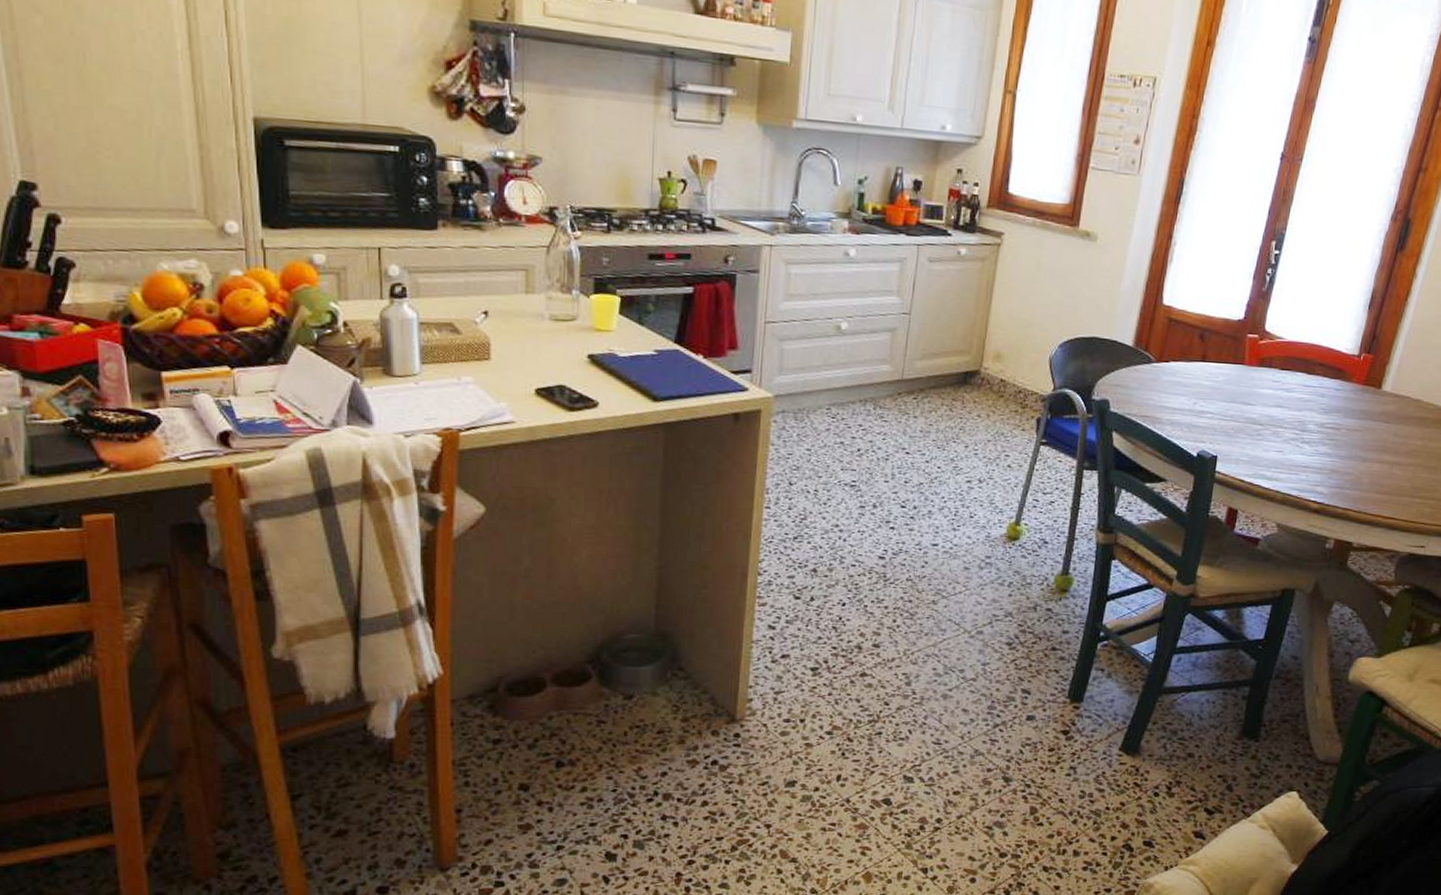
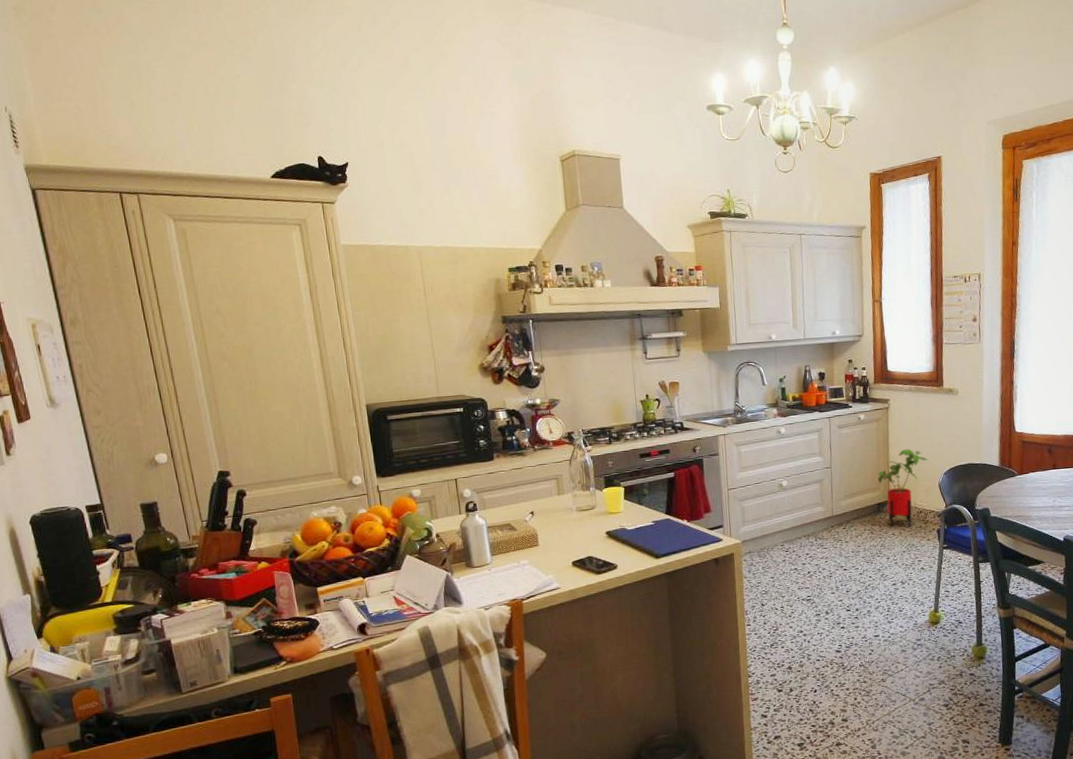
house plant: none [970,304,1042,410] -> present [878,449,928,527]

